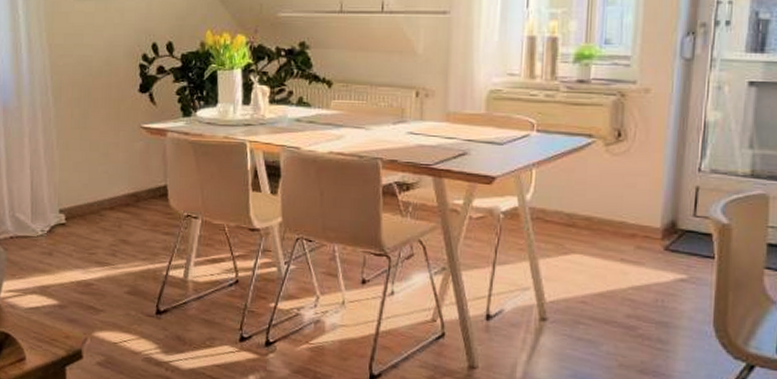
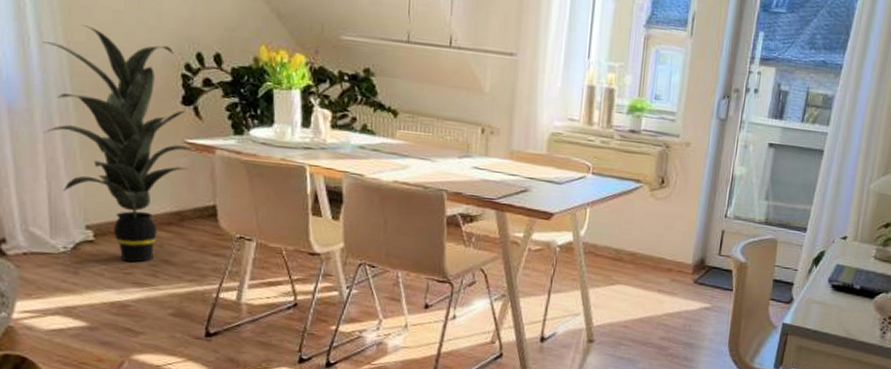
indoor plant: none [29,29,155,243] -> present [42,25,202,263]

